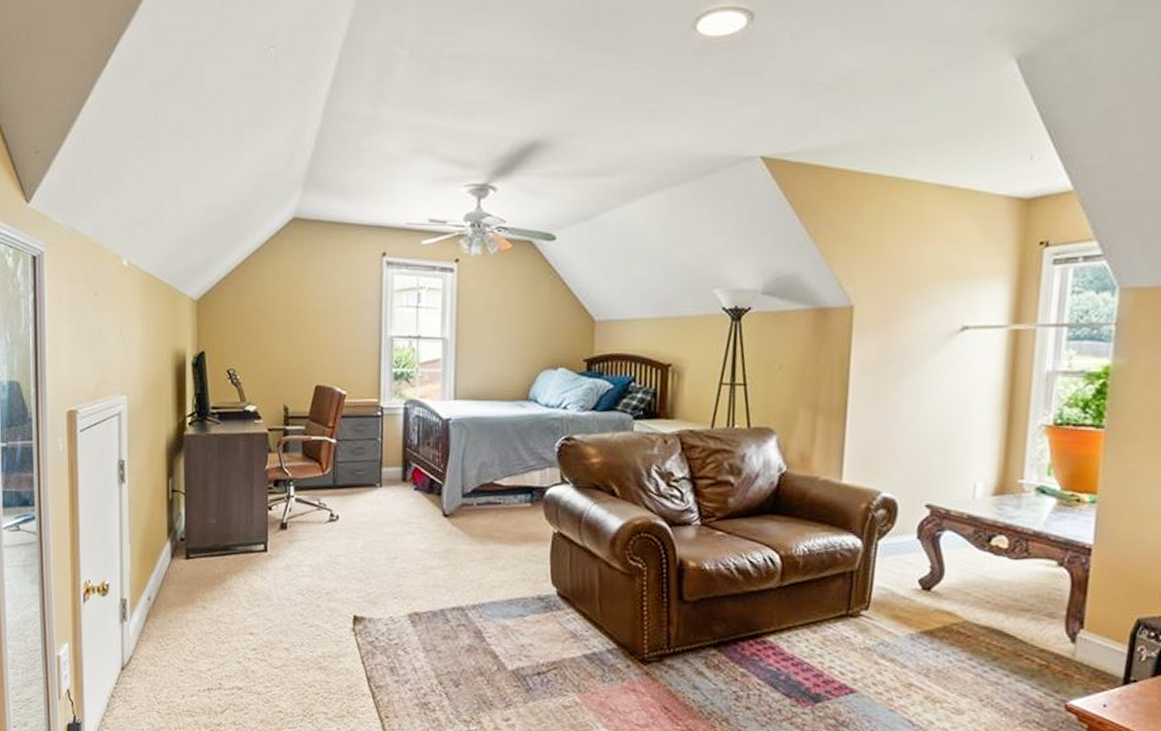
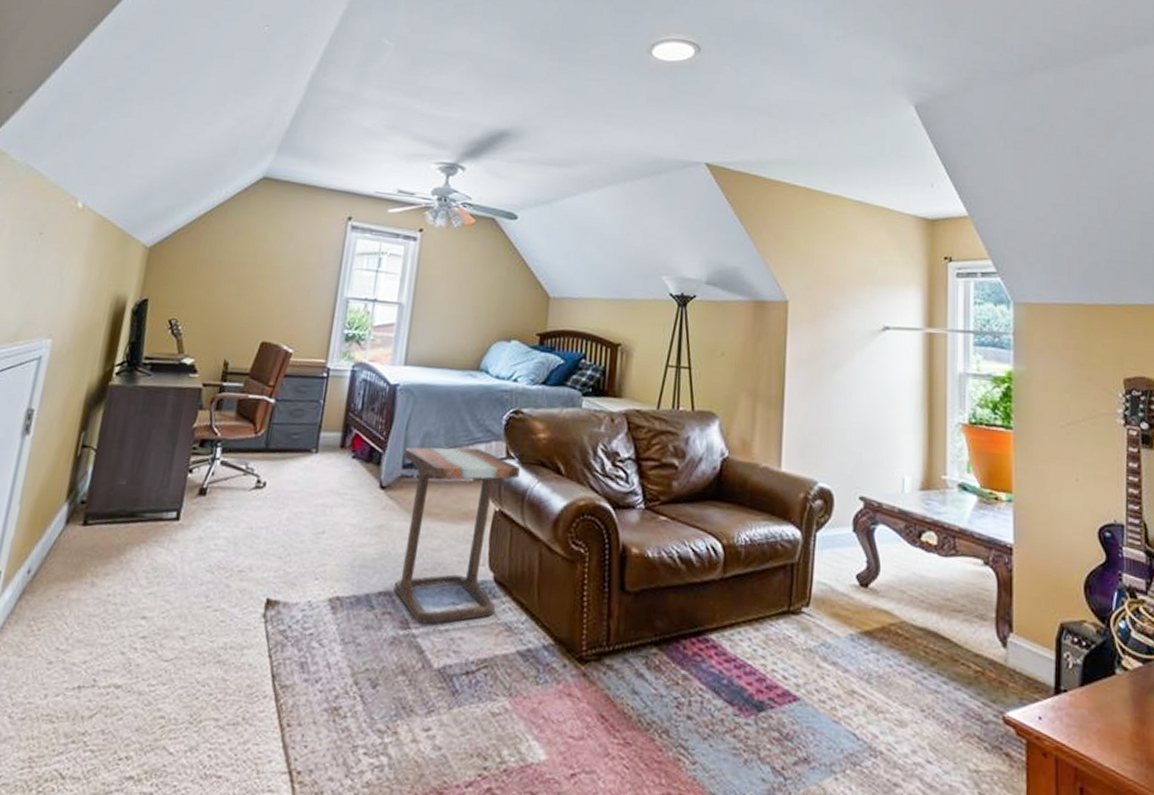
side table: none [463,475,590,643] -> present [394,447,526,635]

